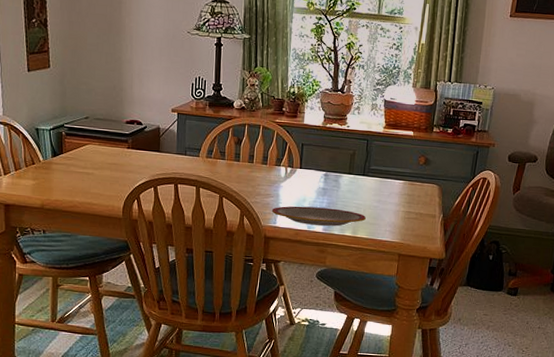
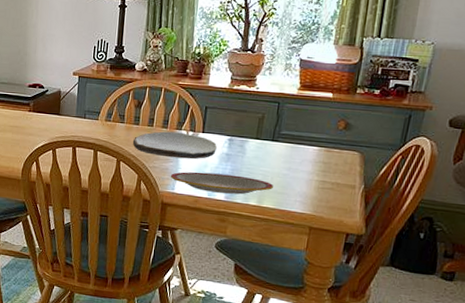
plate: none [234,167,314,194] -> present [132,131,217,159]

